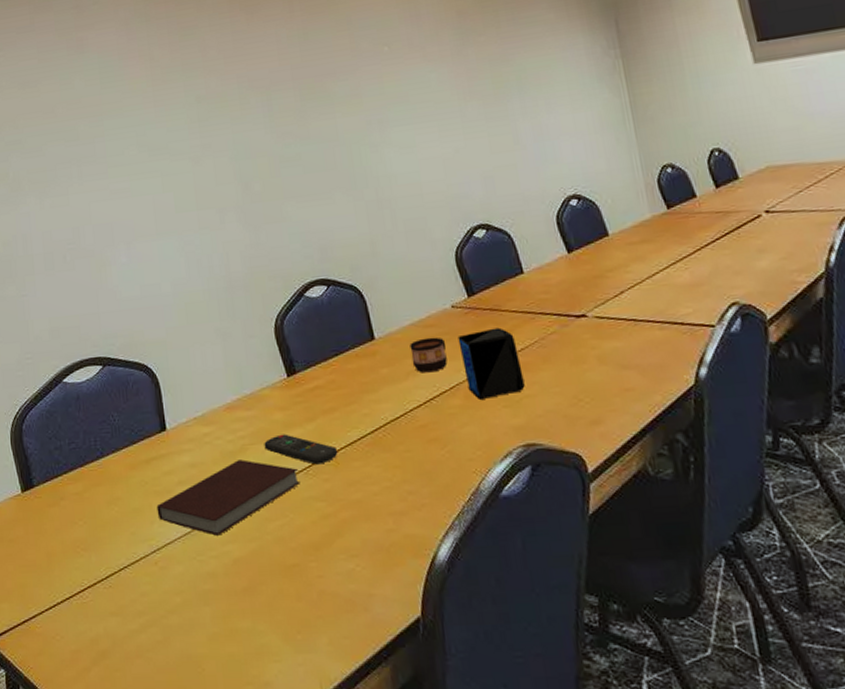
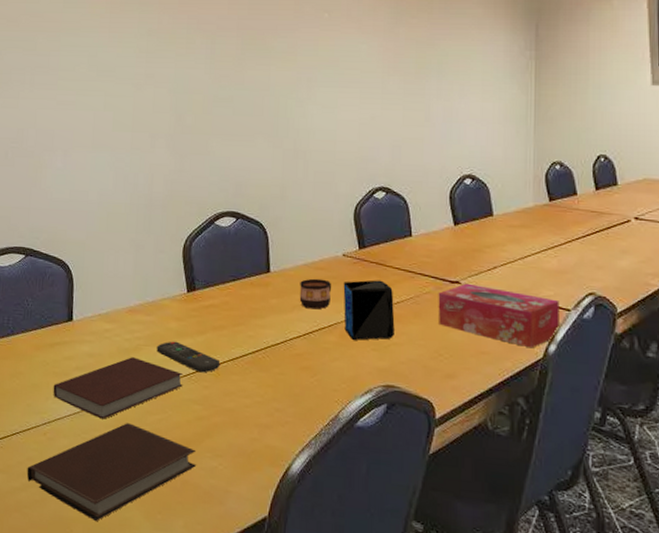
notebook: none [142,535,332,653] -> present [27,423,197,521]
tissue box: none [564,314,706,376] -> present [438,283,560,349]

